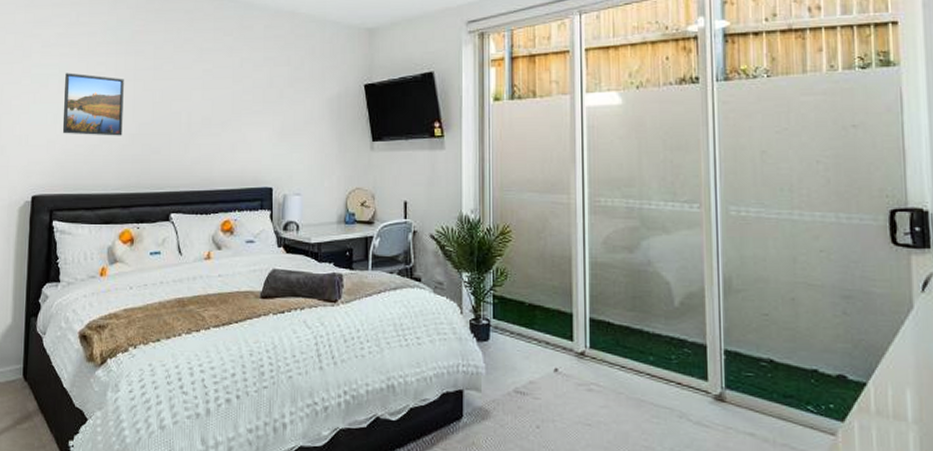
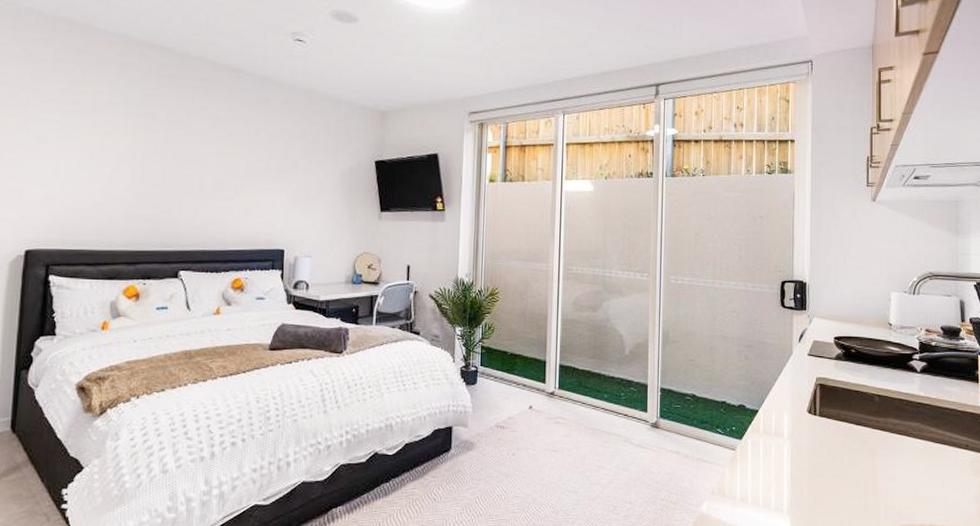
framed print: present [62,73,124,136] -> none [62,129,133,195]

